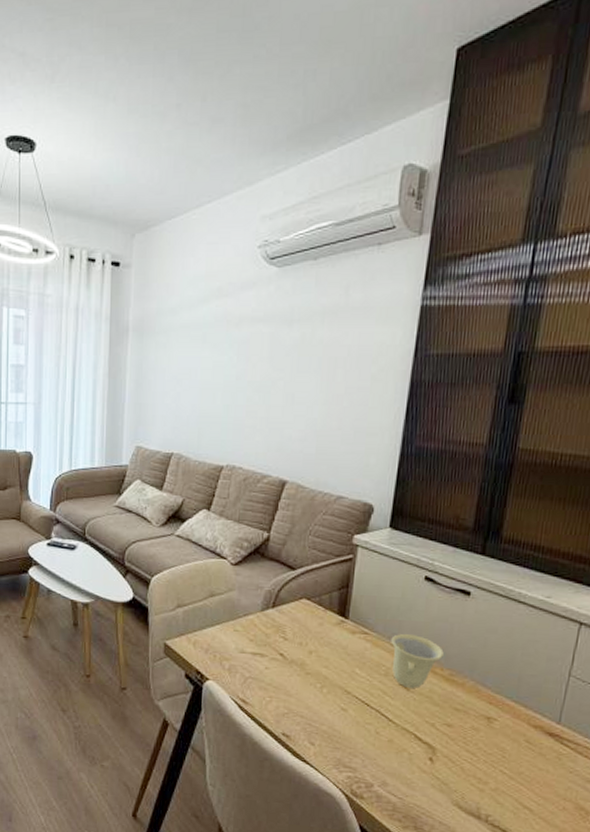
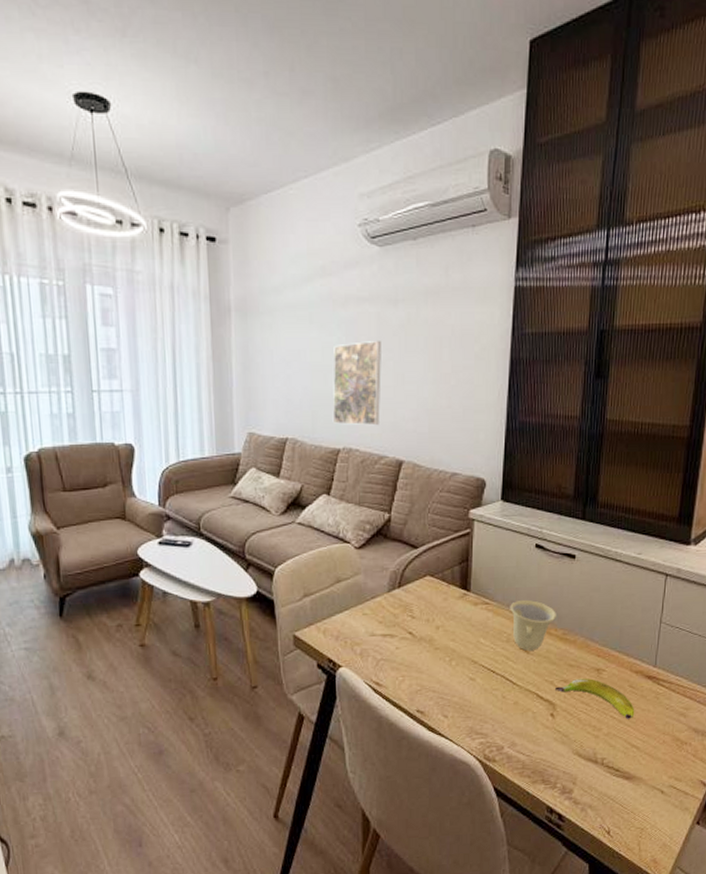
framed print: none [218,361,273,445] -> present [332,341,381,426]
banana: none [437,724,531,777] -> present [555,678,635,719]

